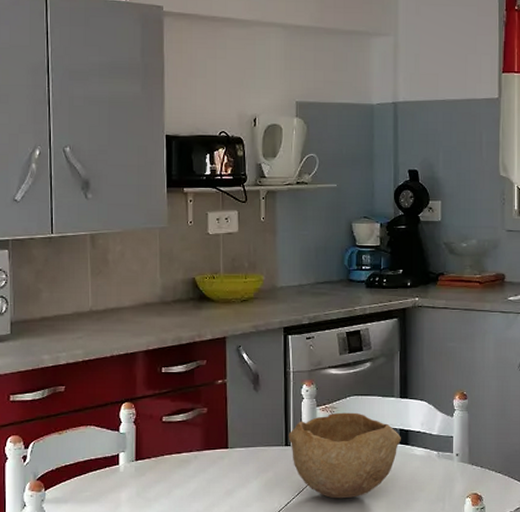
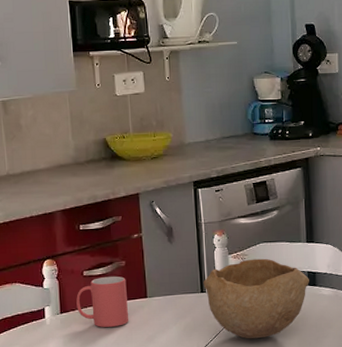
mug: none [153,423,208,478] -> present [76,276,129,327]

